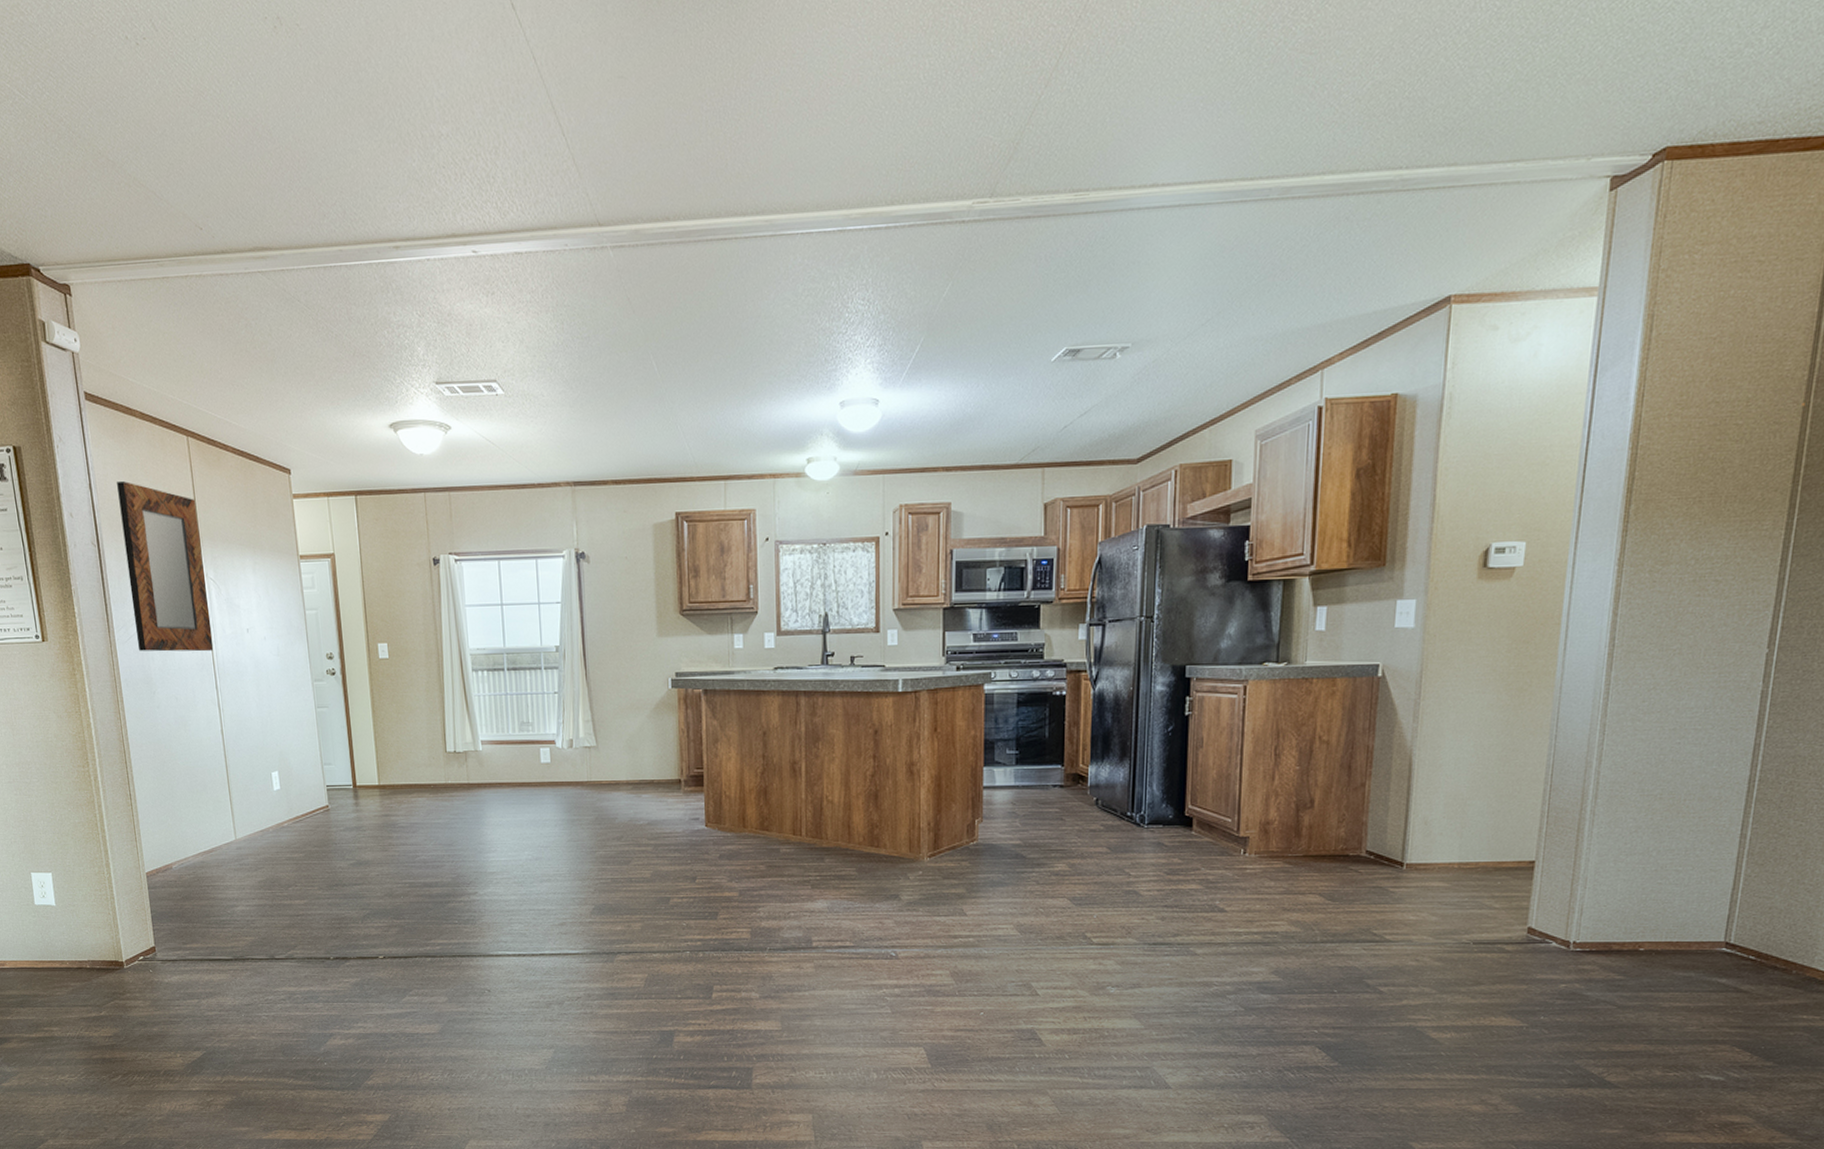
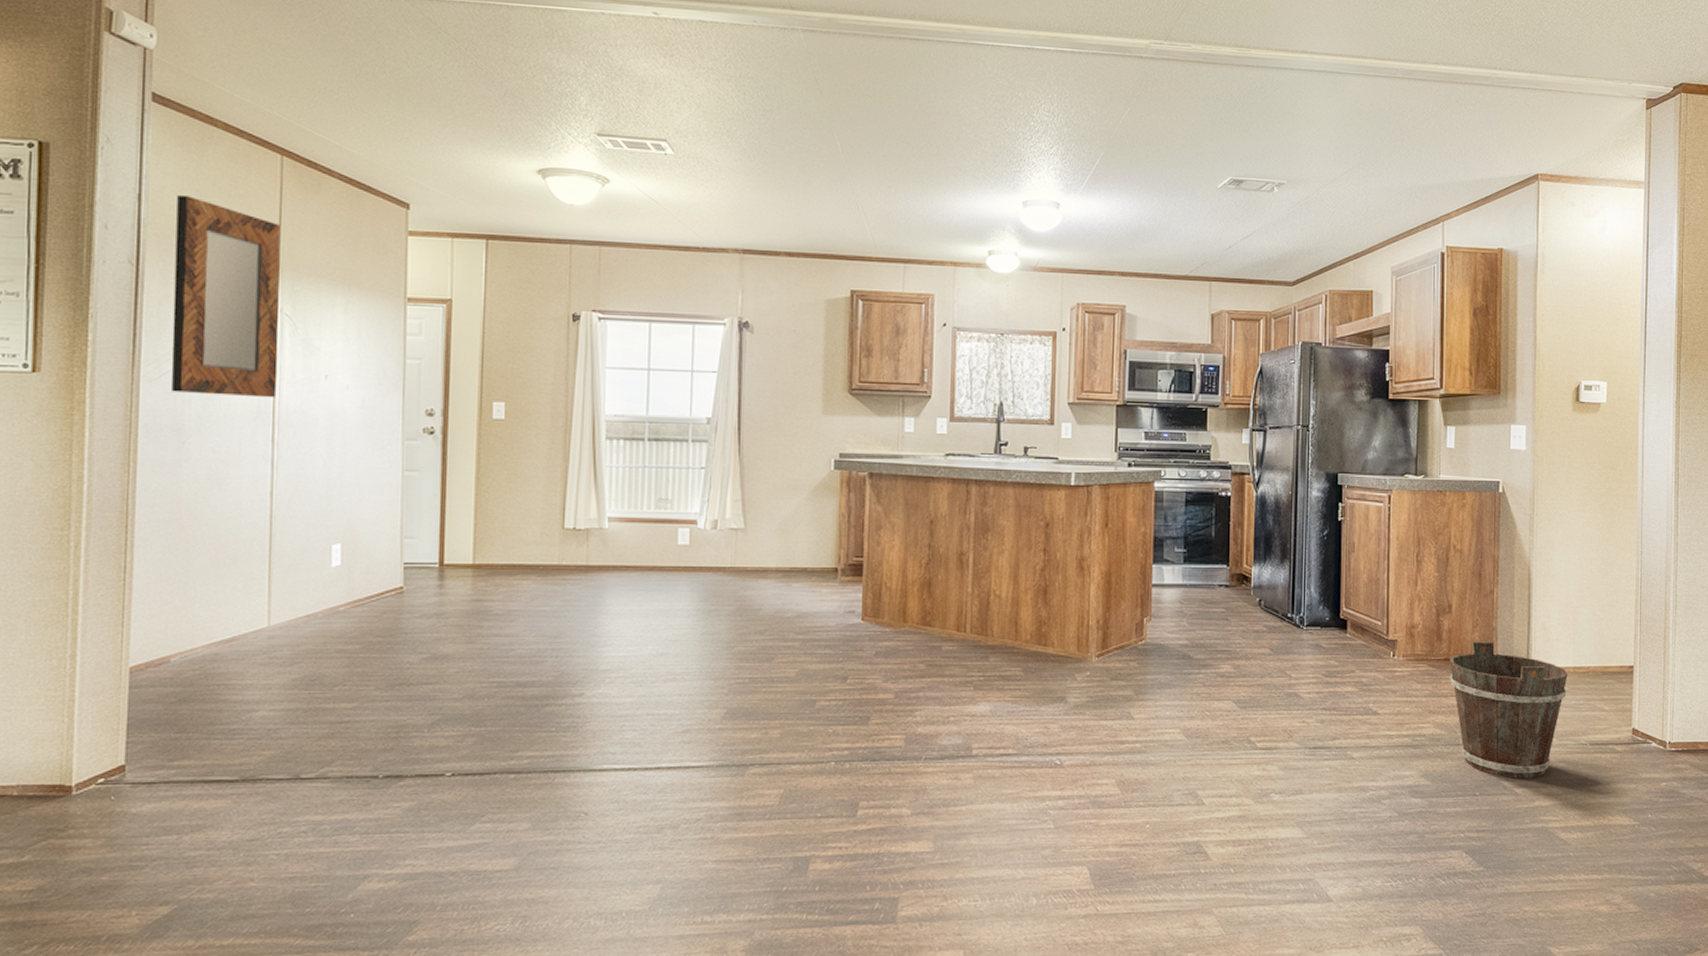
bucket: none [1308,837,1452,977] -> present [1450,641,1568,778]

